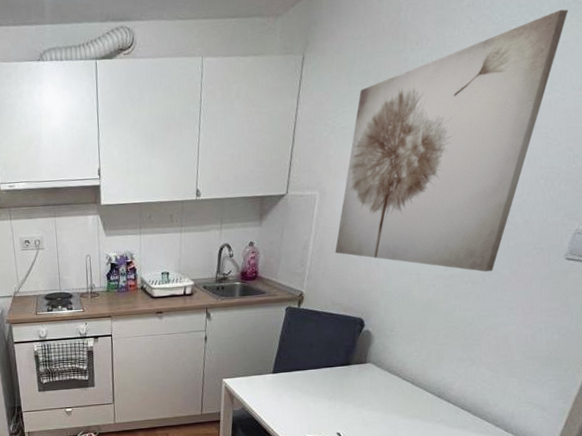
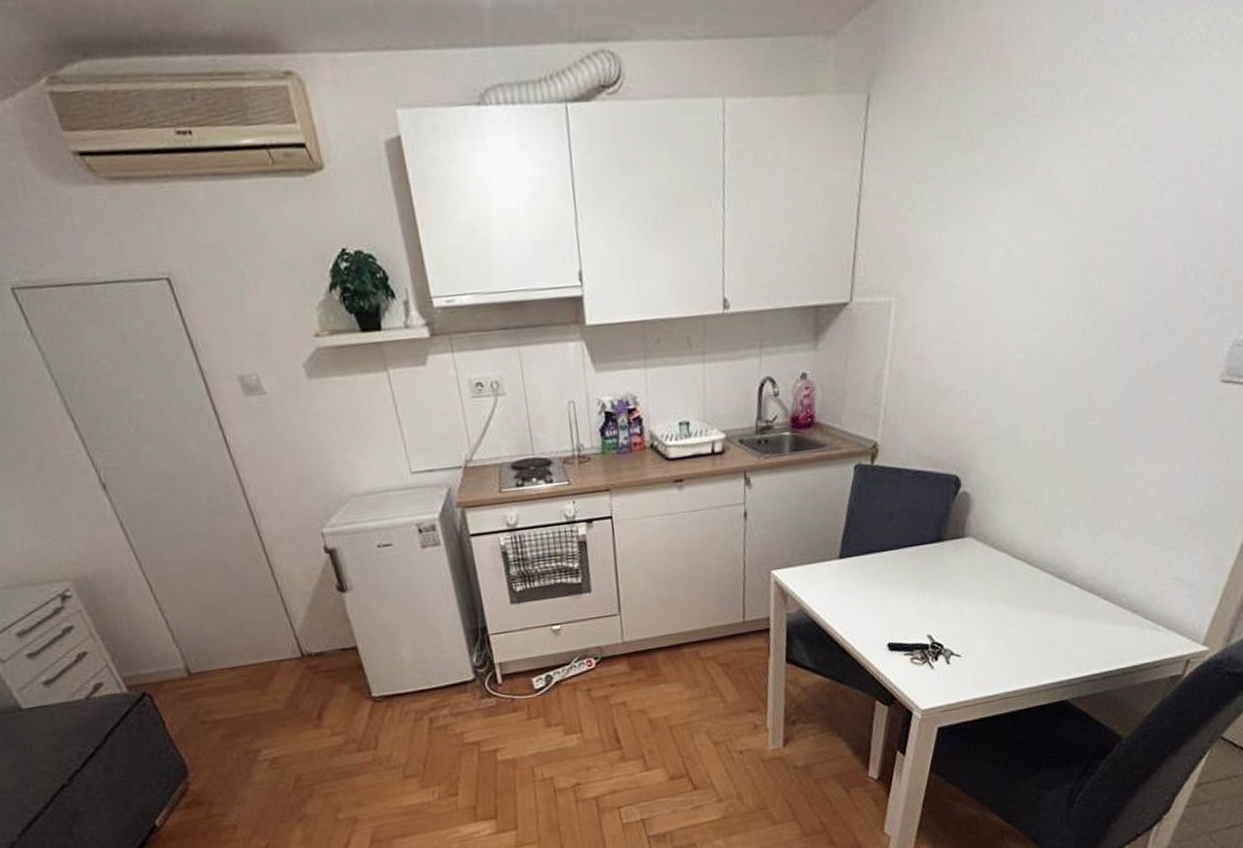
wall art: present [335,9,568,272] -> none [918,25,1226,404]

